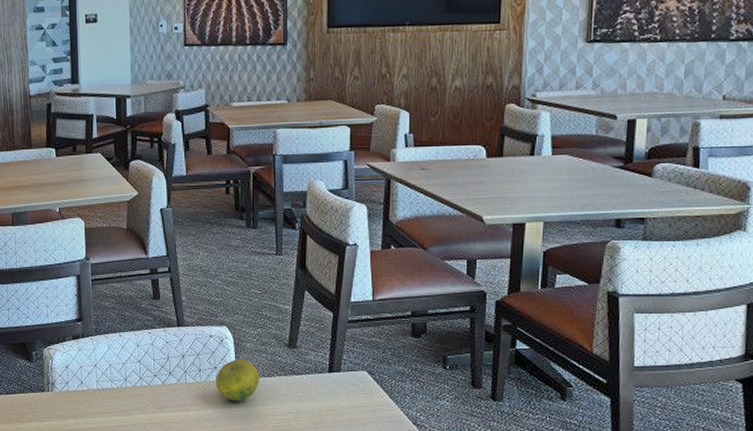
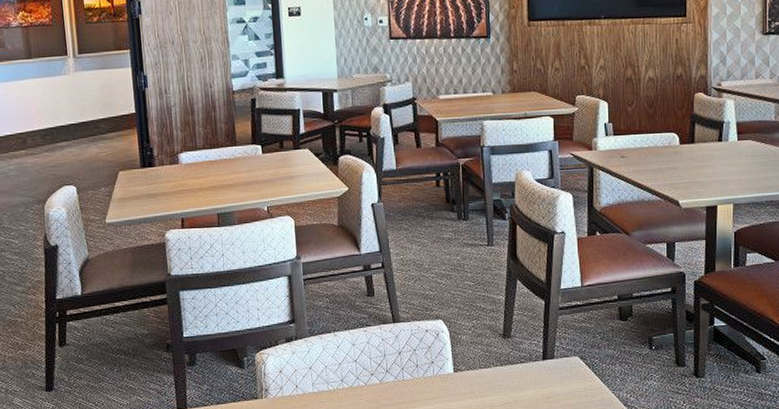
fruit: present [215,359,260,401] -> none [433,352,477,395]

